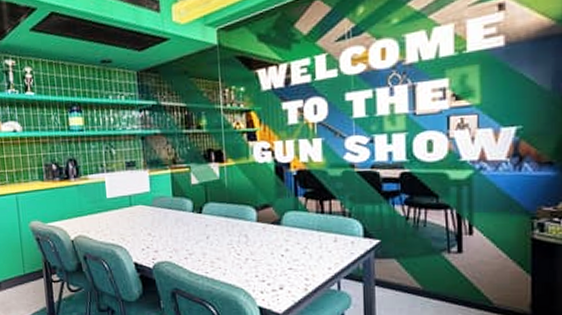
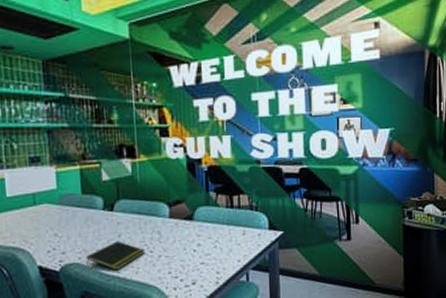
notepad: none [176,242,233,271] -> present [86,240,145,271]

